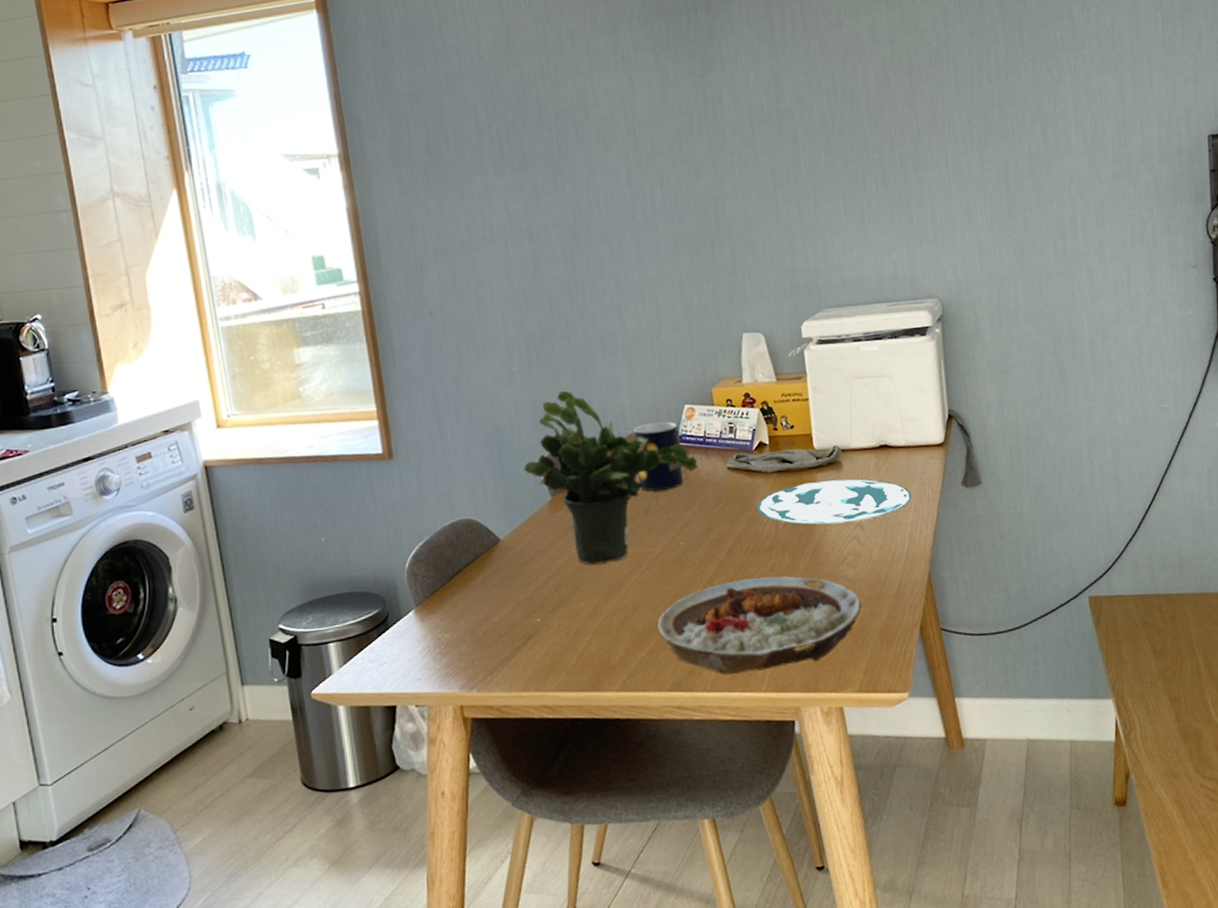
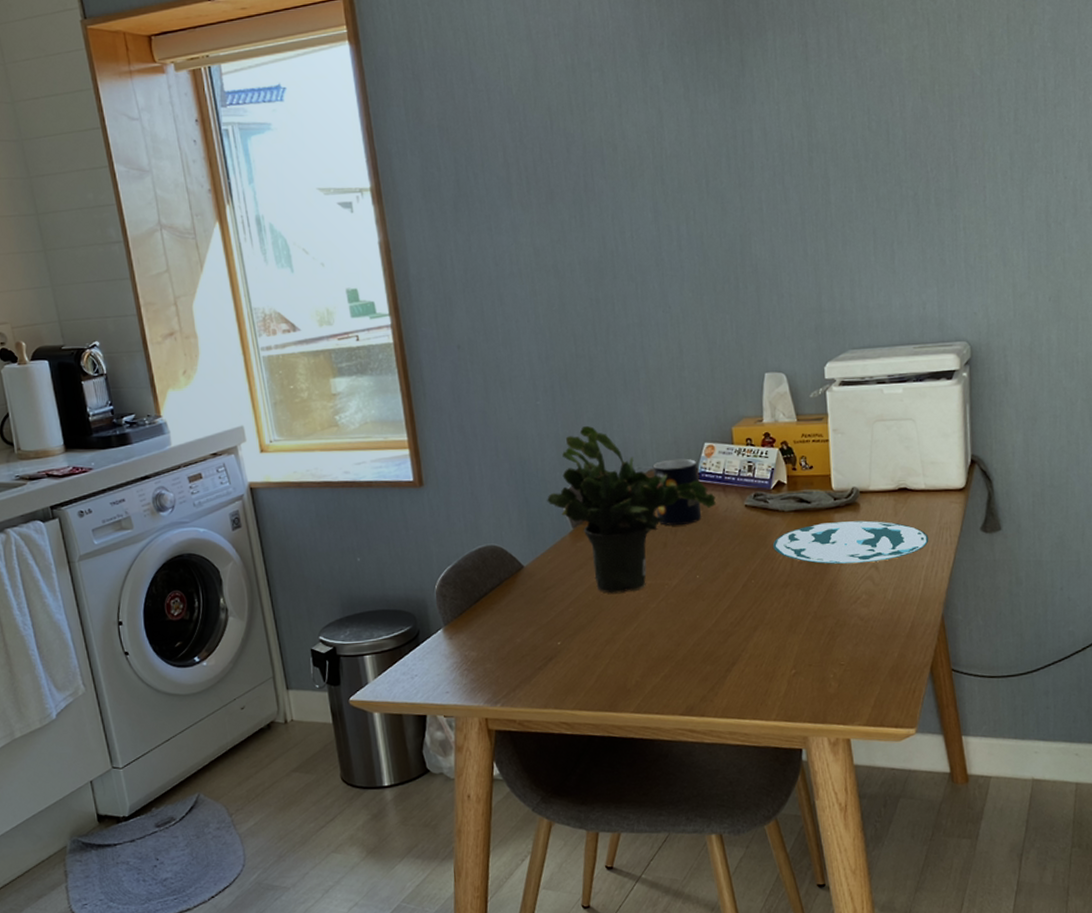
plate: present [657,576,862,675] -> none [672,612,874,703]

